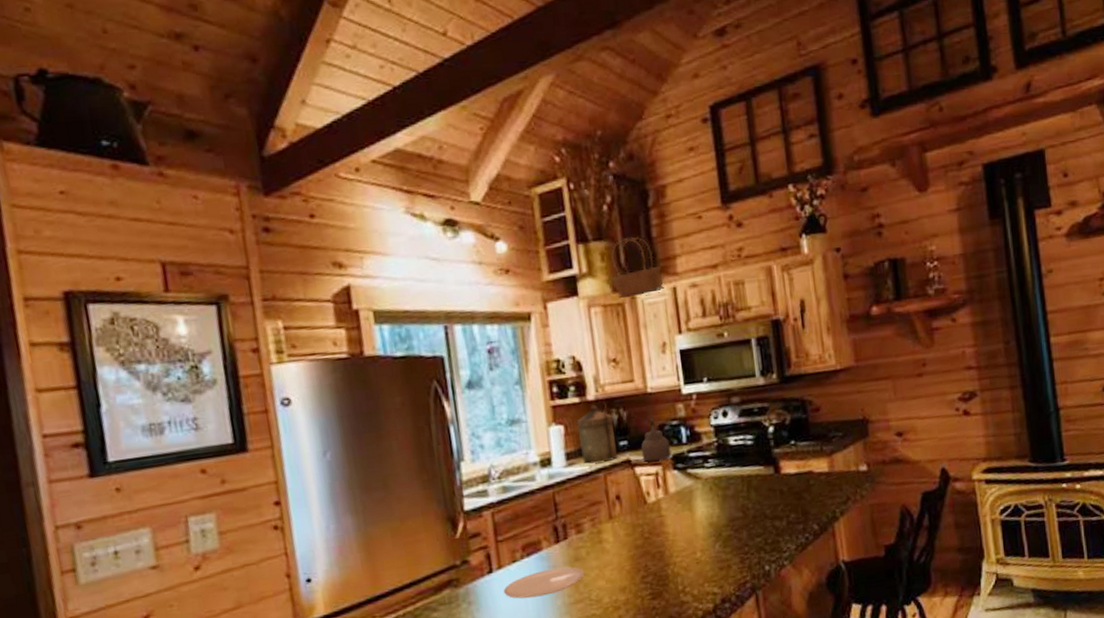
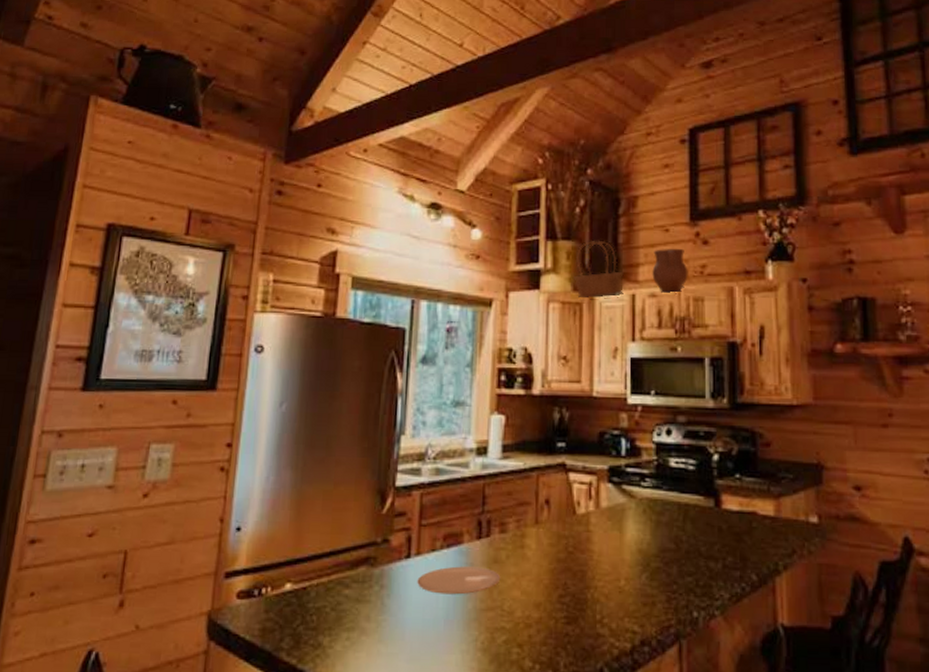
canister: present [576,401,618,464] -> none [518,397,554,462]
kettle: present [640,418,672,462] -> none [578,424,608,470]
ceramic jug: none [689,235,726,281] -> present [652,249,688,293]

